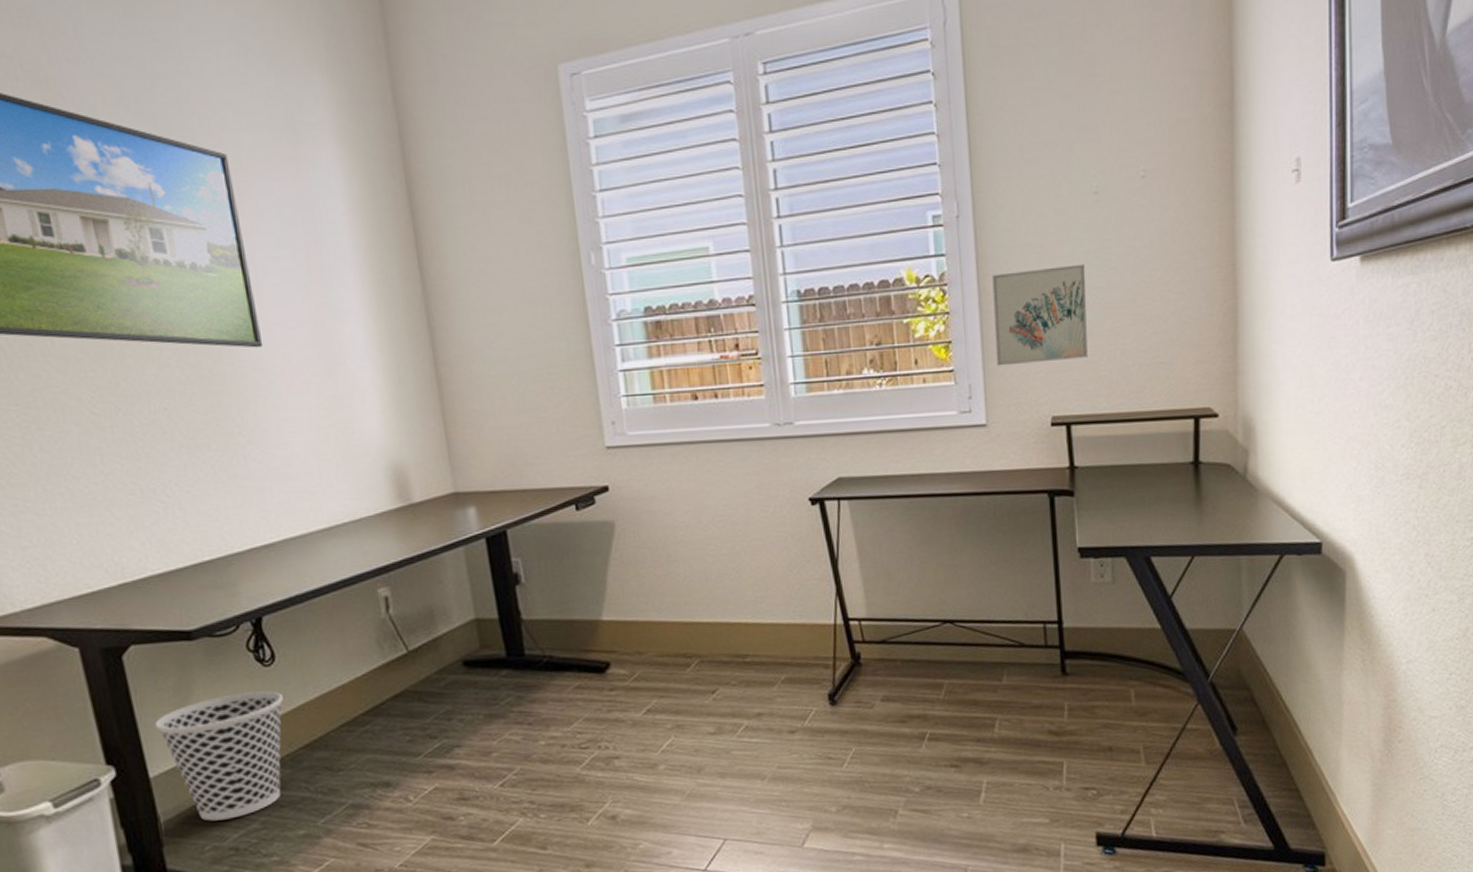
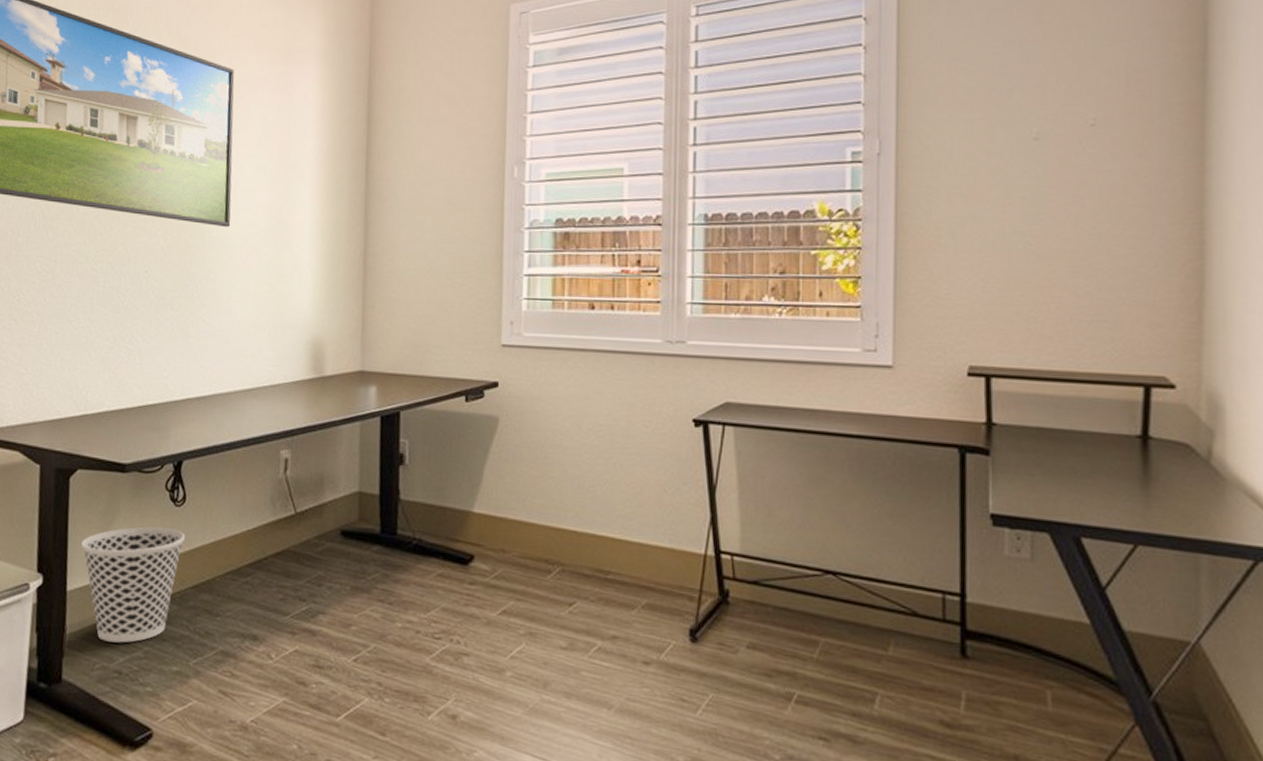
wall art: present [992,264,1088,366] -> none [909,210,1019,308]

